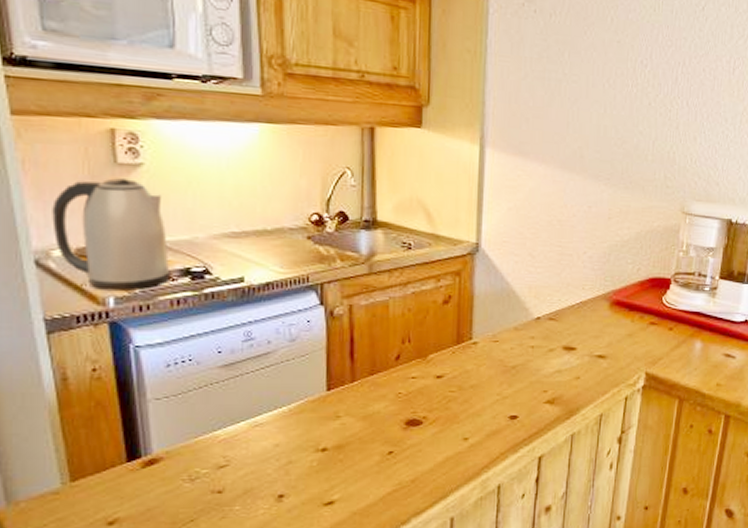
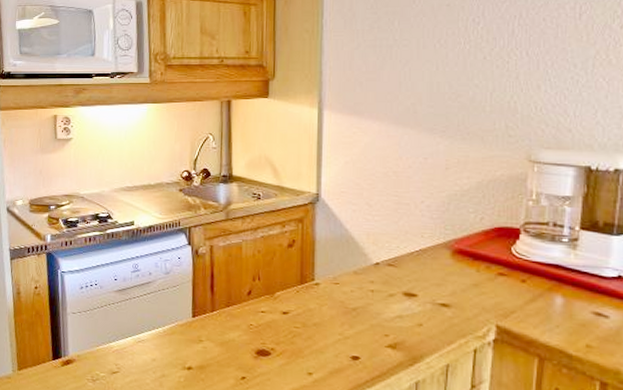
kettle: present [52,178,171,292] -> none [18,149,86,231]

